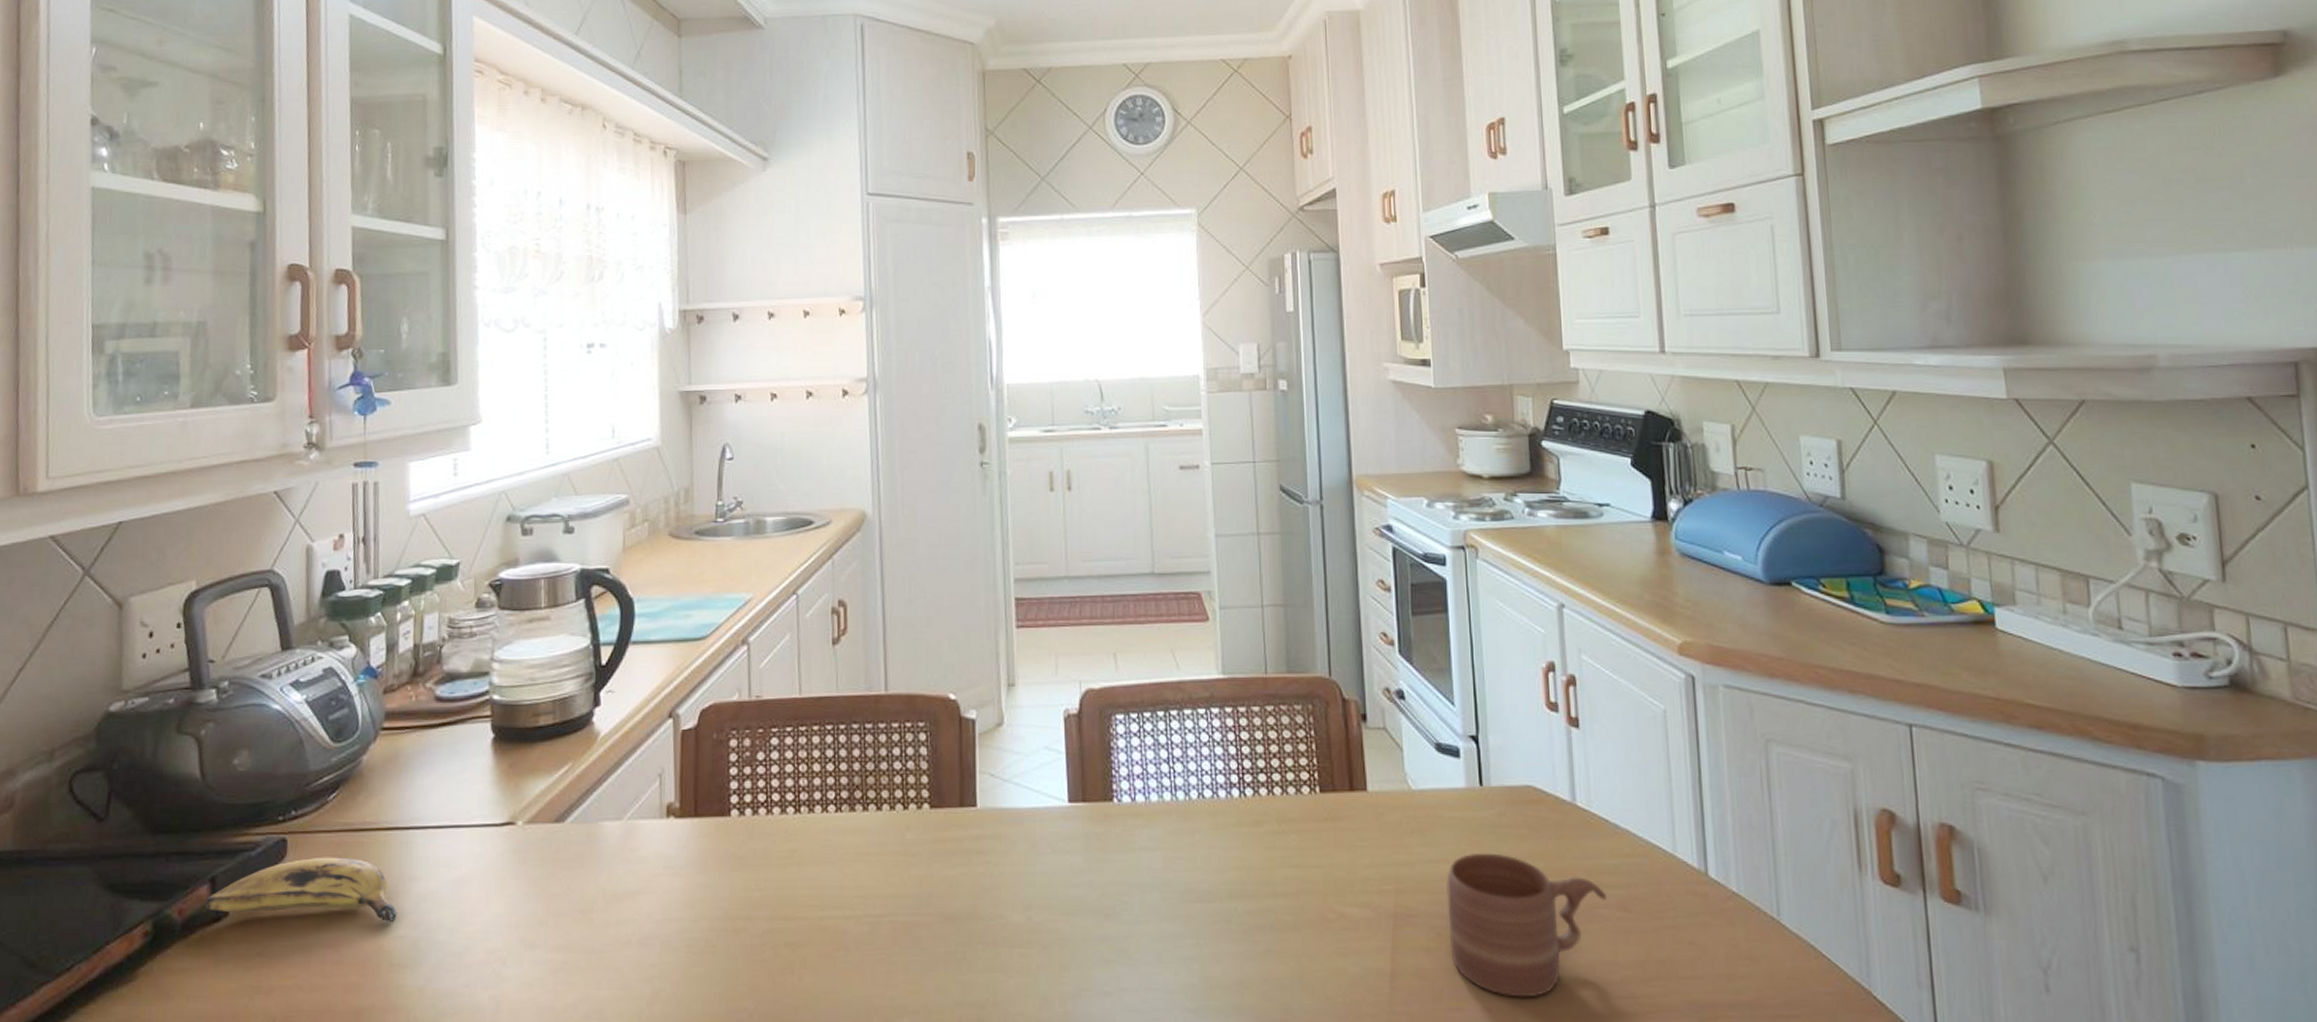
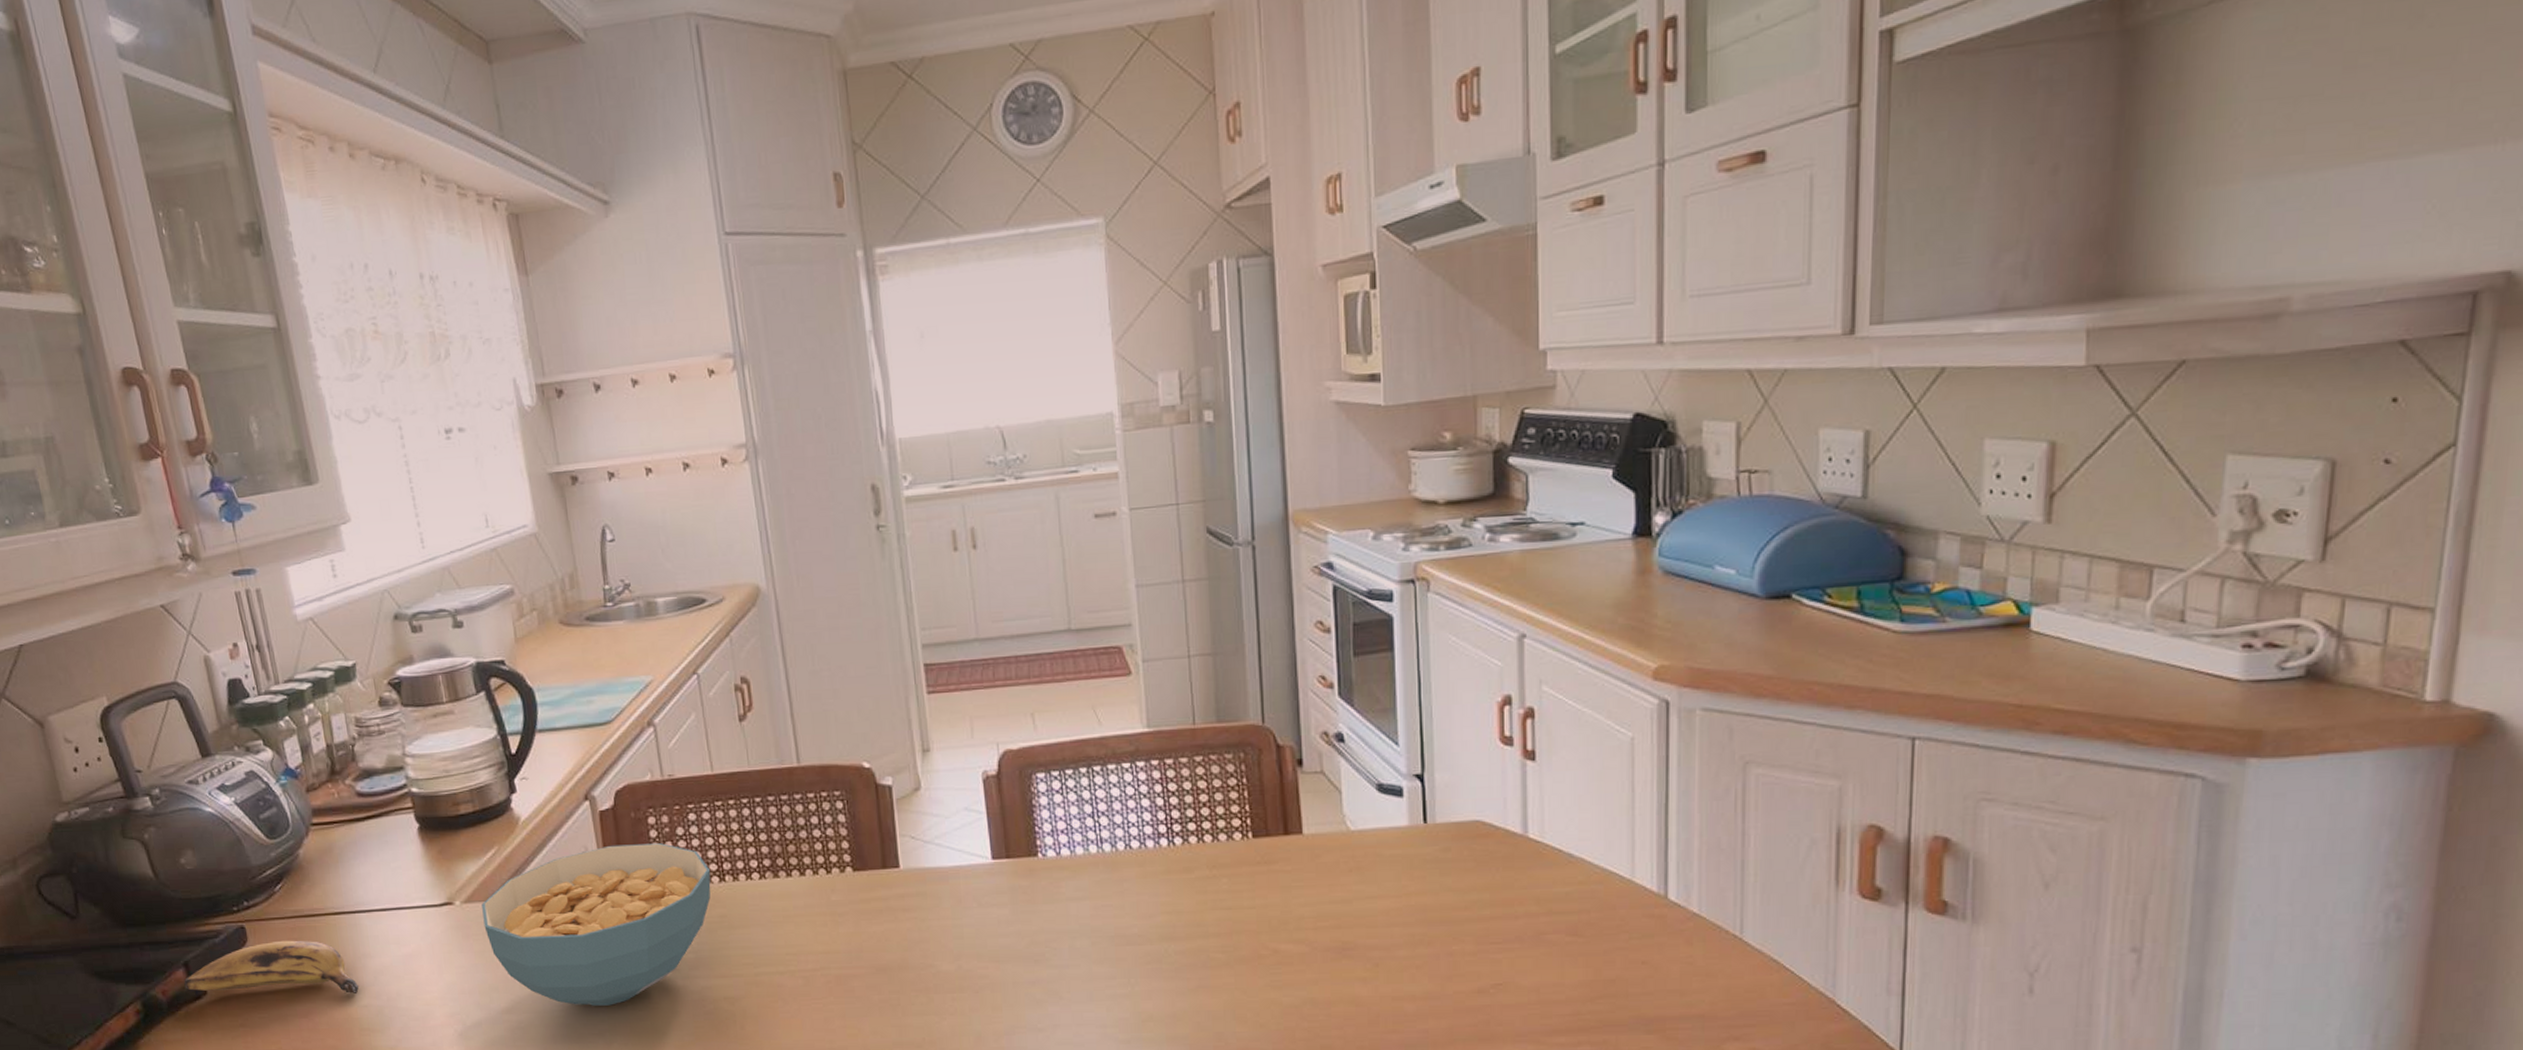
cereal bowl: none [544,767,787,948] -> present [481,843,711,1006]
mug: present [1446,852,1607,998] -> none [1385,886,1556,1019]

